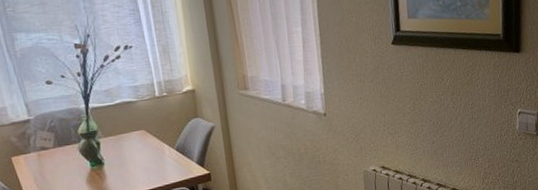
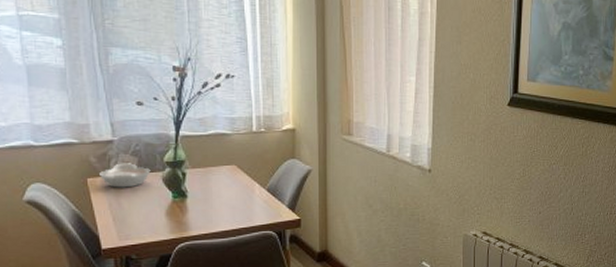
bowl: none [22,138,68,164] -> present [100,163,151,188]

